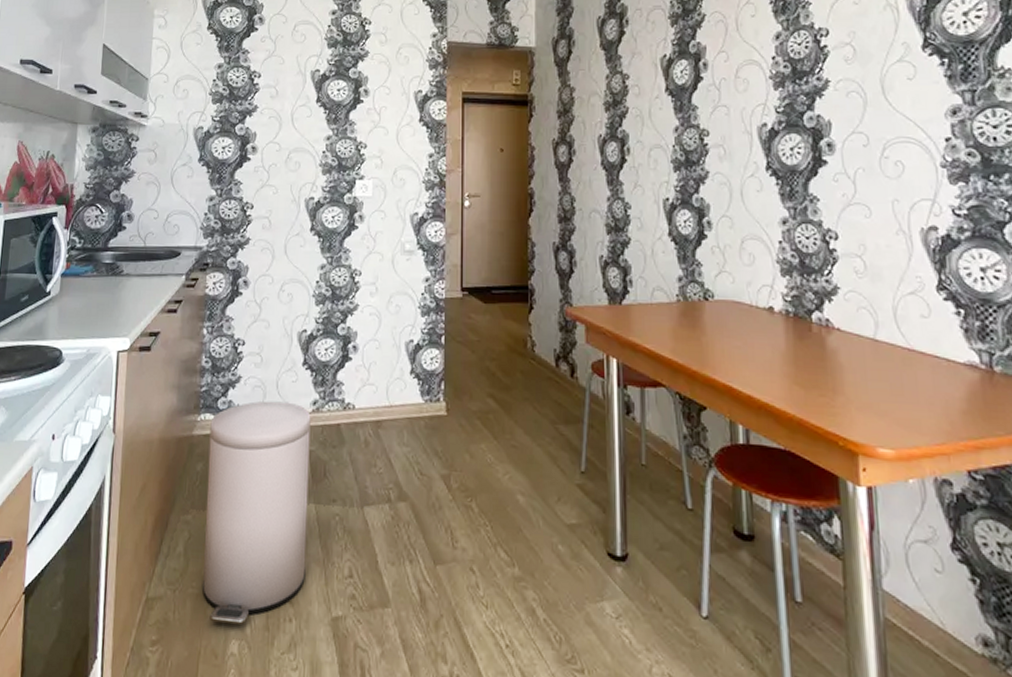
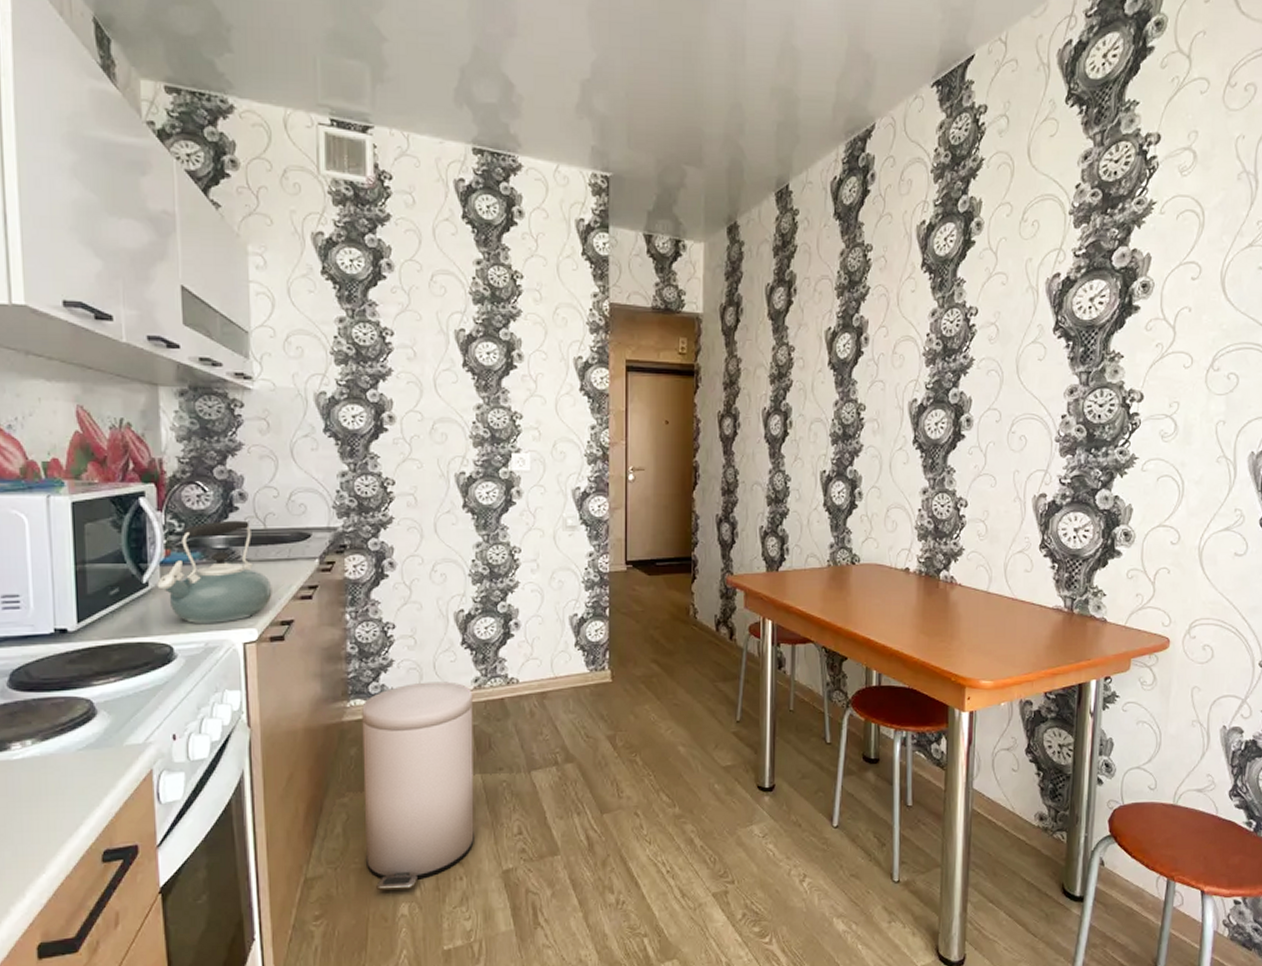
kettle: none [56,238,146,331] -> present [157,520,272,623]

